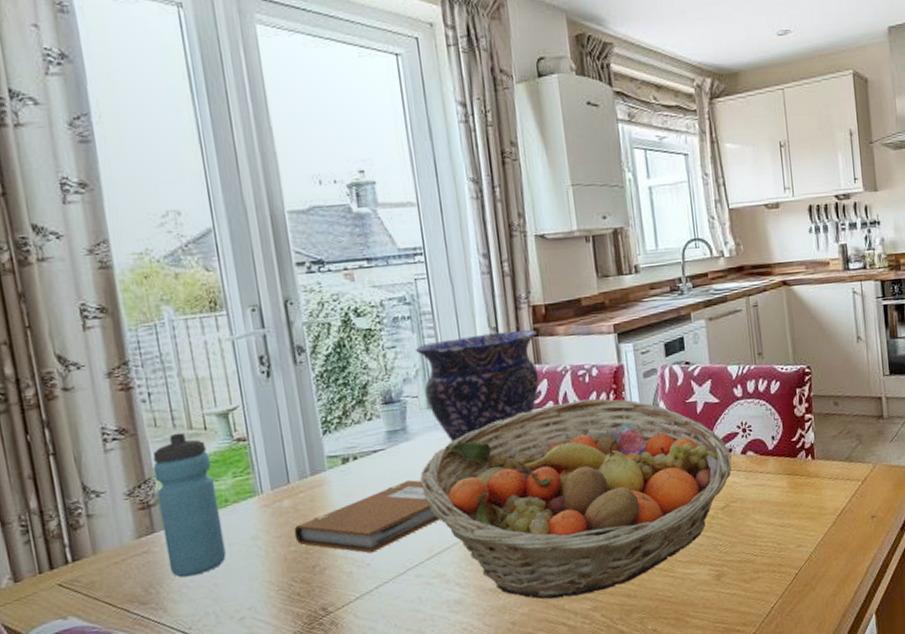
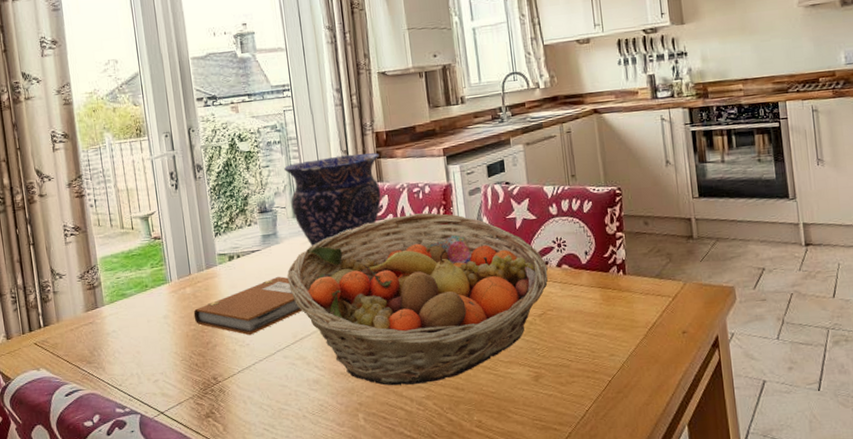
water bottle: present [152,432,227,578] -> none [97,231,146,345]

